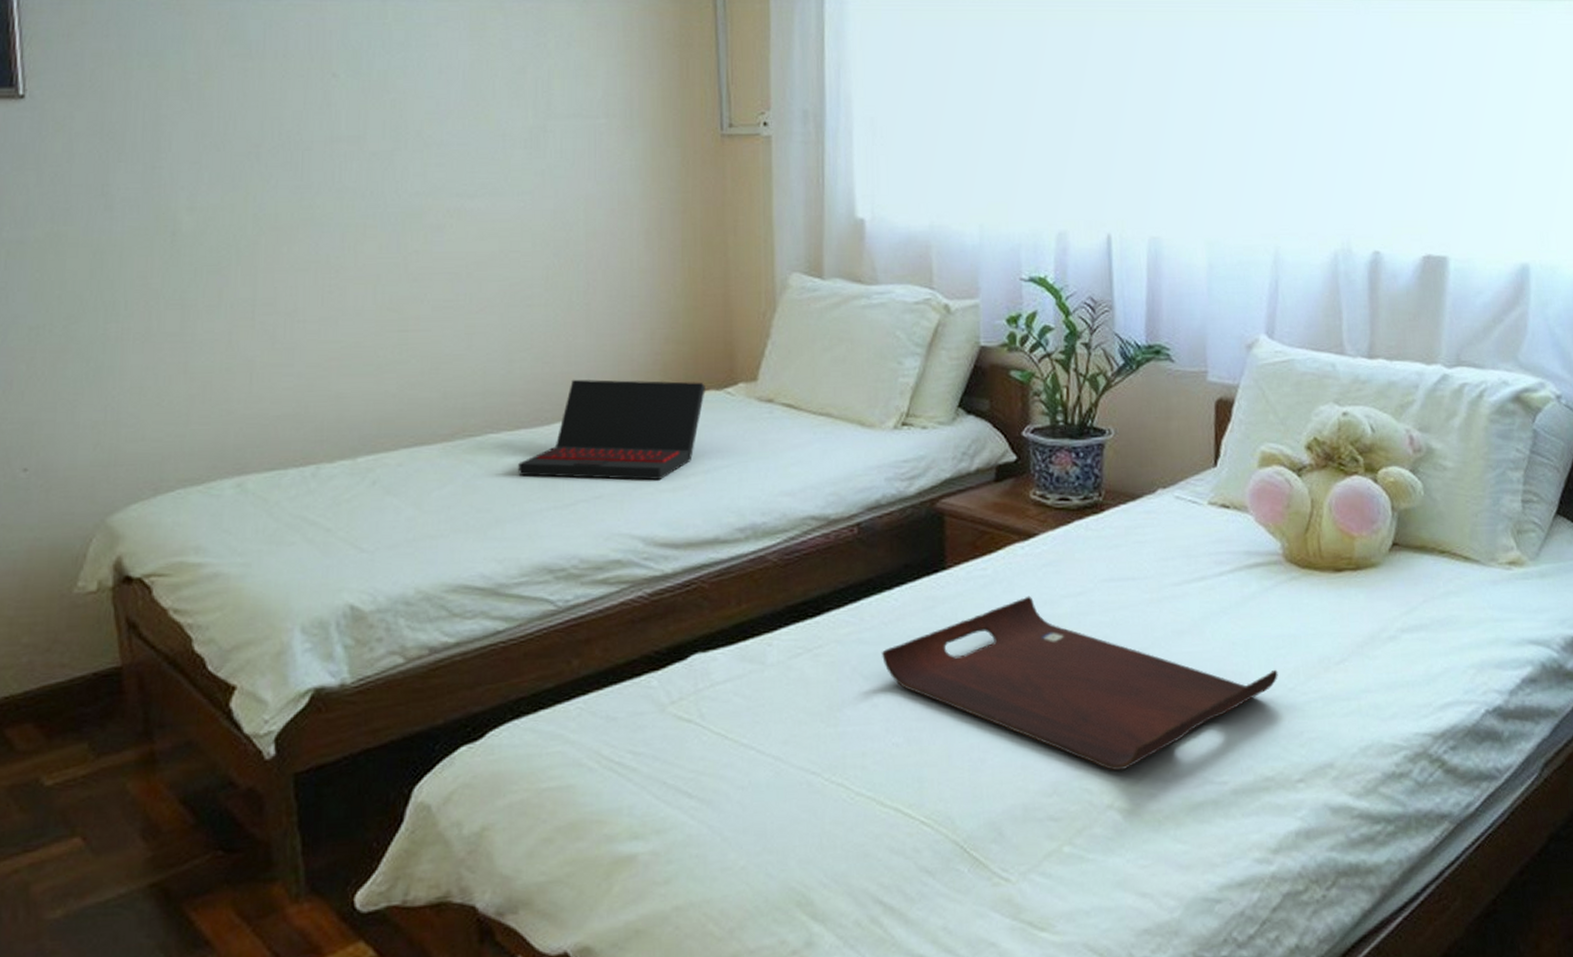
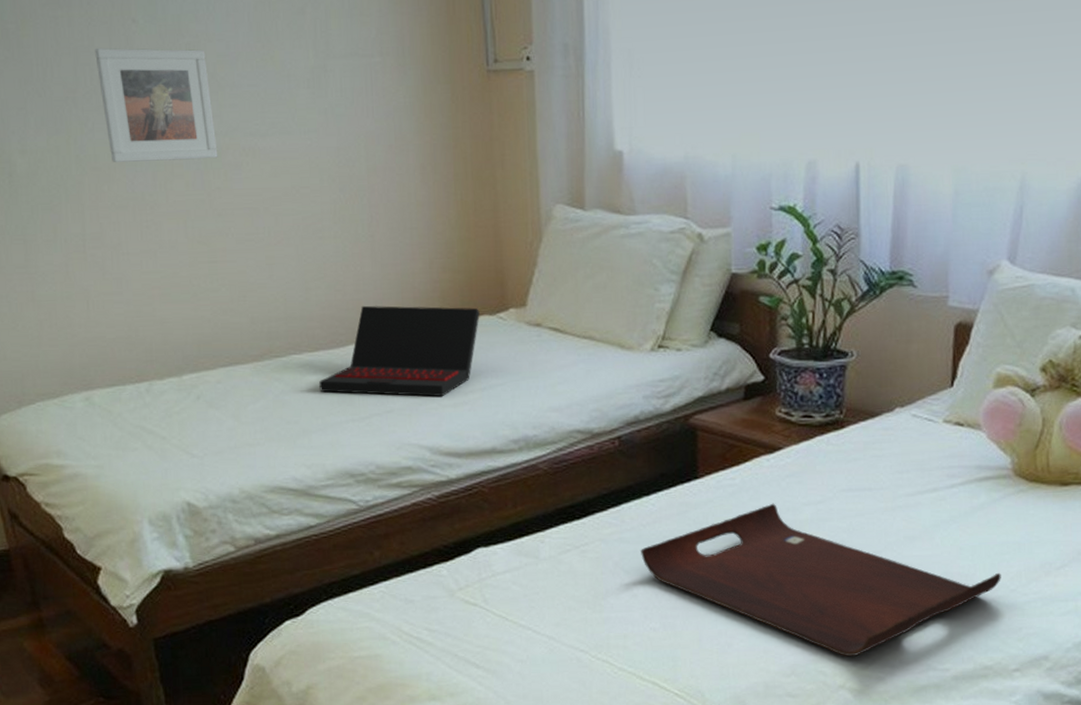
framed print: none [286,102,418,222] -> present [95,48,218,162]

